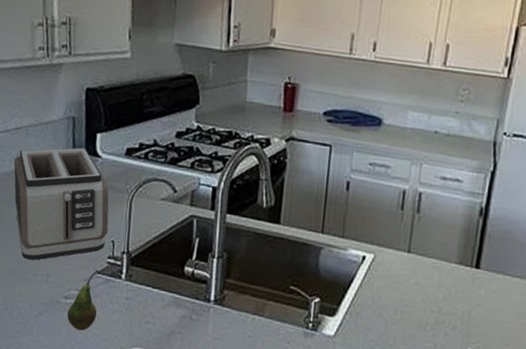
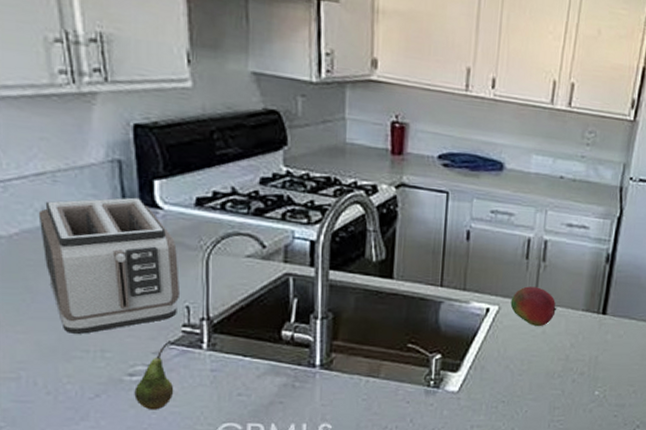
fruit: none [385,236,430,277] -> present [510,286,557,327]

